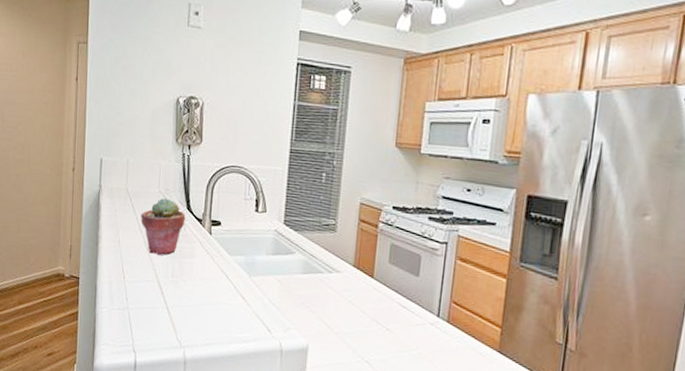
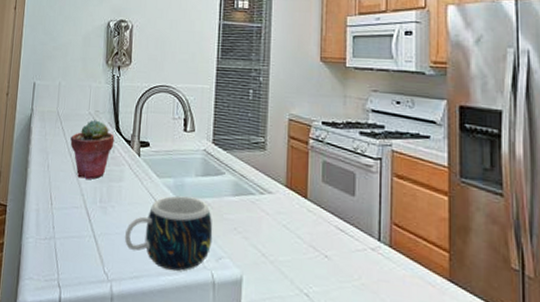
mug: none [196,272,282,340] -> present [124,195,213,272]

